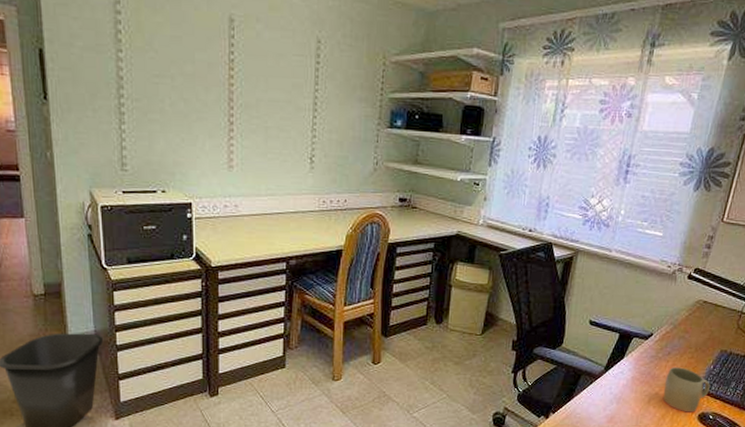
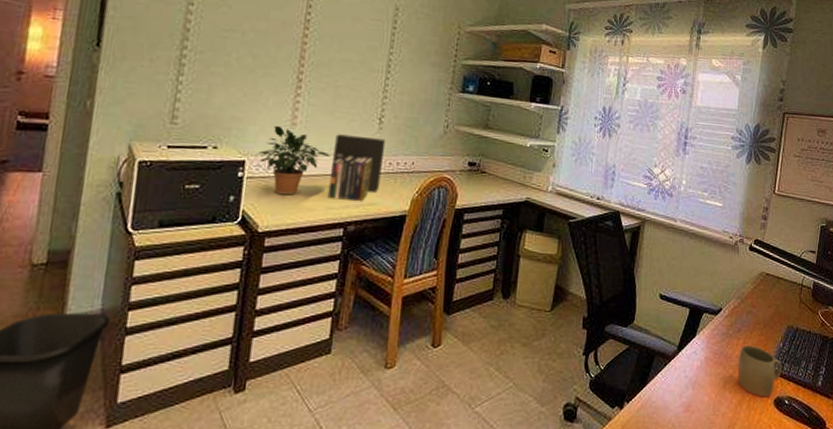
potted plant: none [200,168,267,234] -> present [256,125,330,196]
books: none [269,195,306,239] -> present [327,156,372,202]
binder: none [270,175,318,231] -> present [333,134,386,194]

